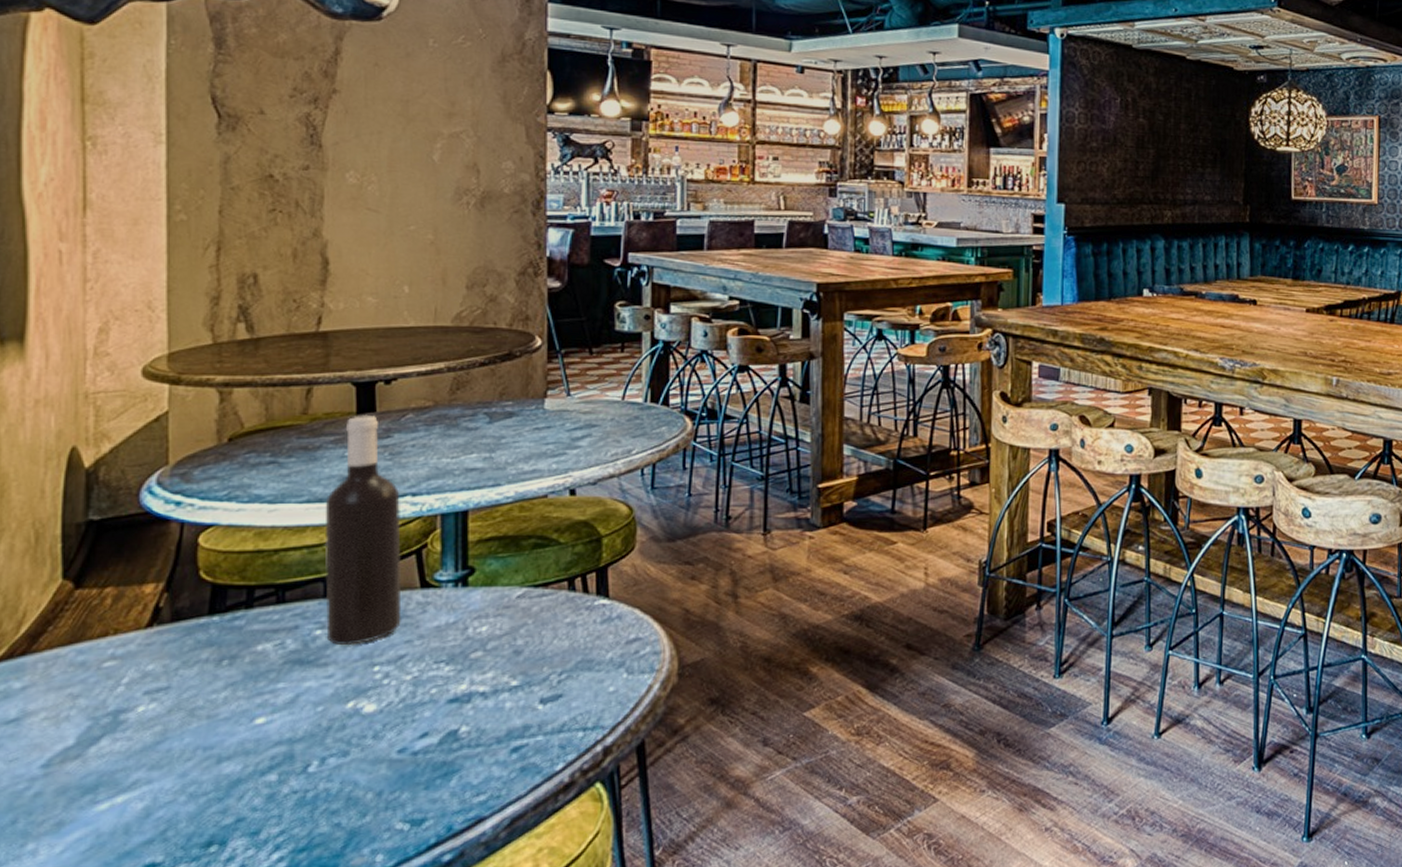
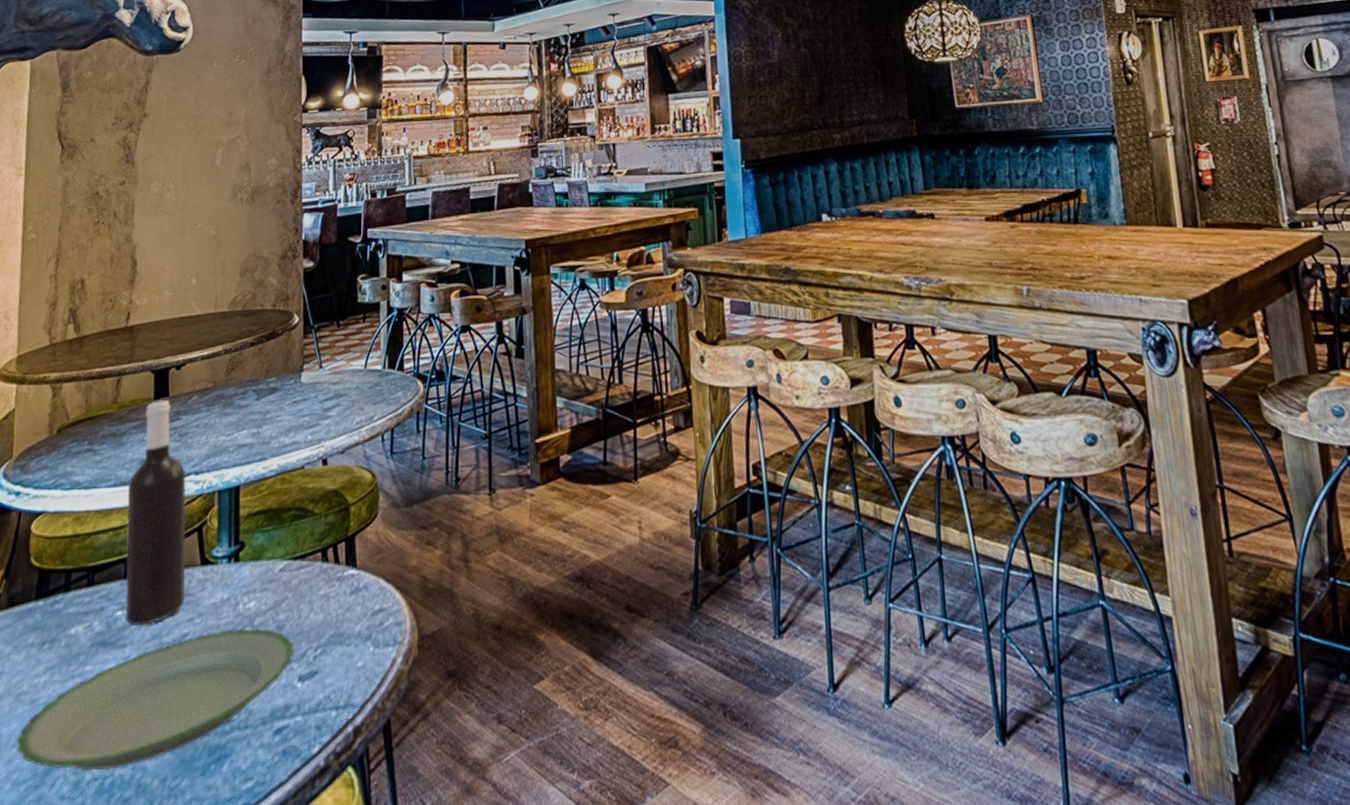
plate: none [192,651,535,784] -> present [17,627,294,771]

